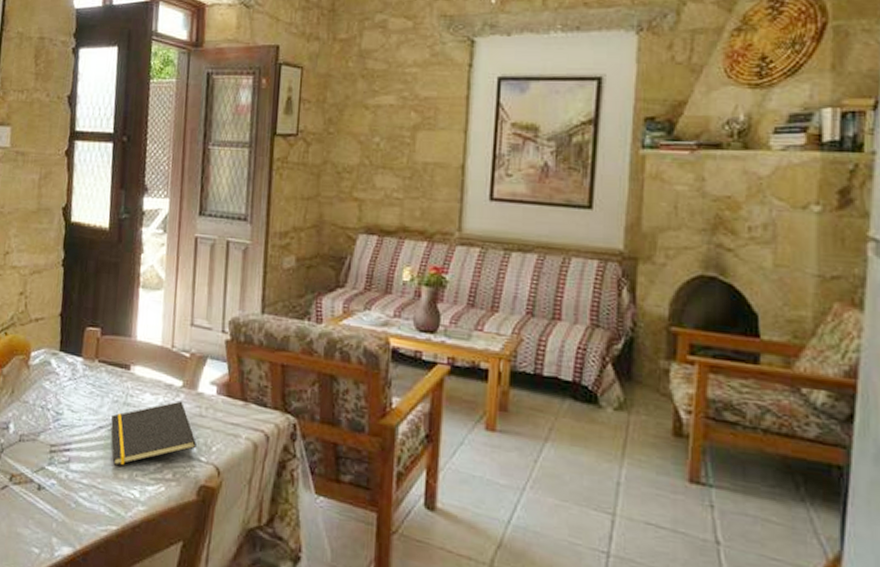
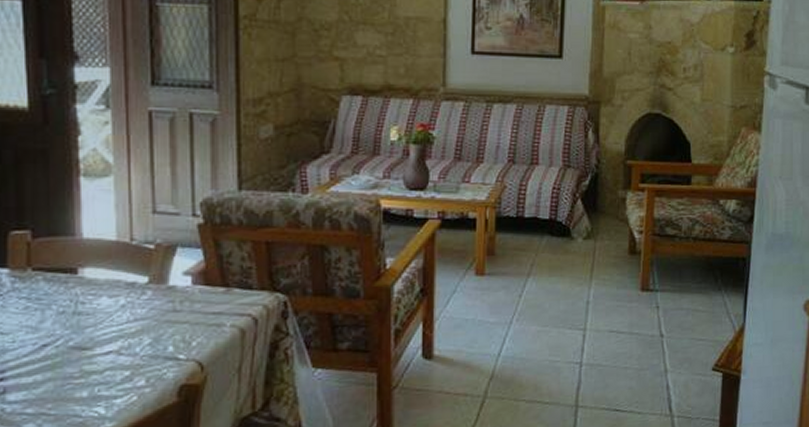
notepad: present [111,401,196,466] -> none [58,299,172,385]

